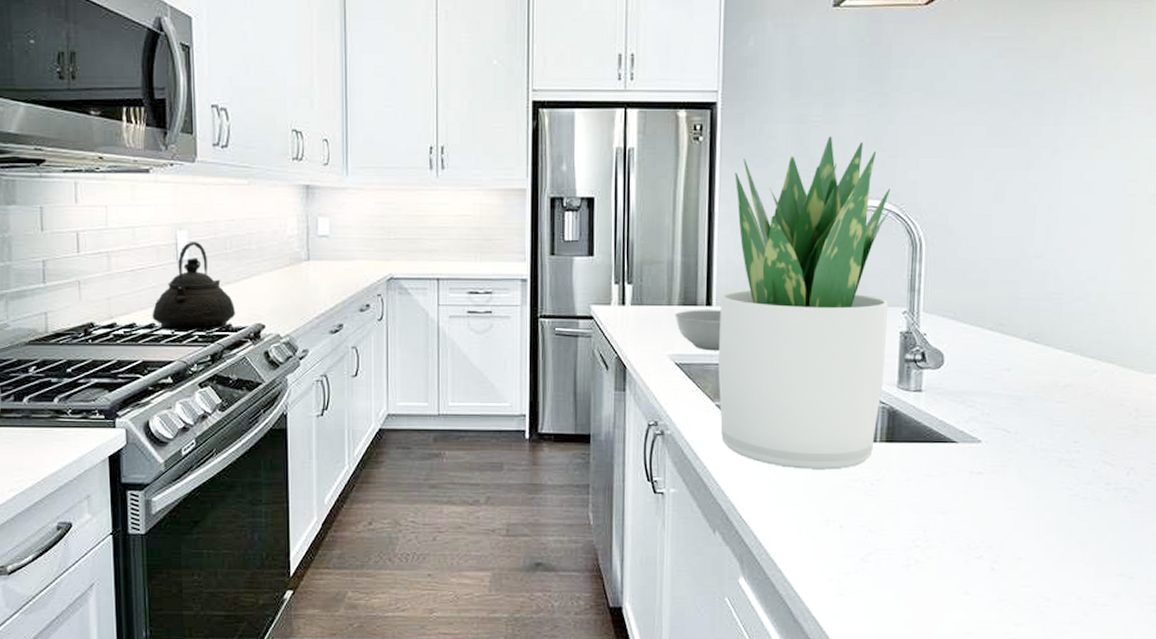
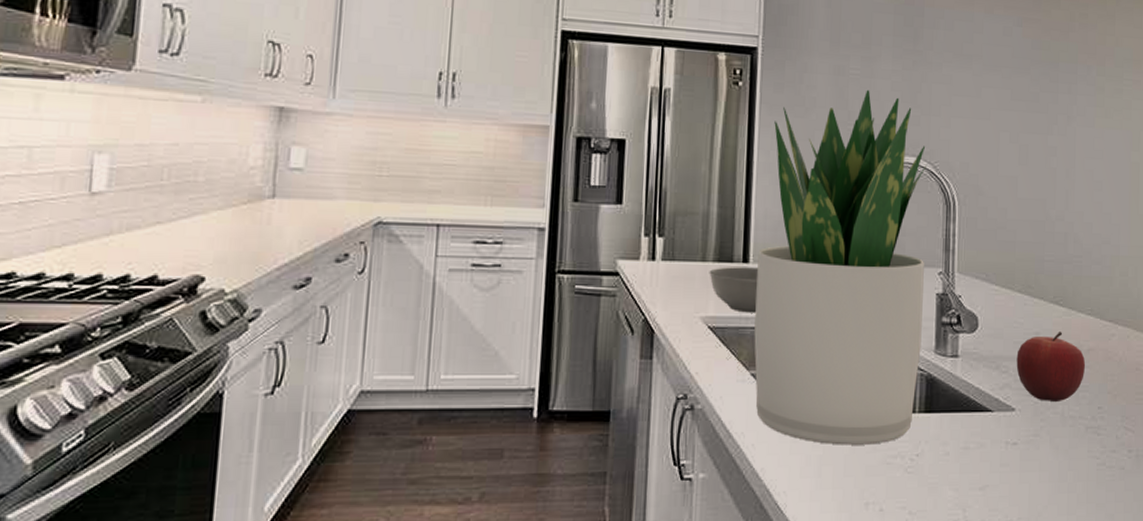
teakettle: present [152,242,236,332] -> none [41,169,166,285]
fruit: none [984,368,1062,436] -> present [1016,332,1086,403]

